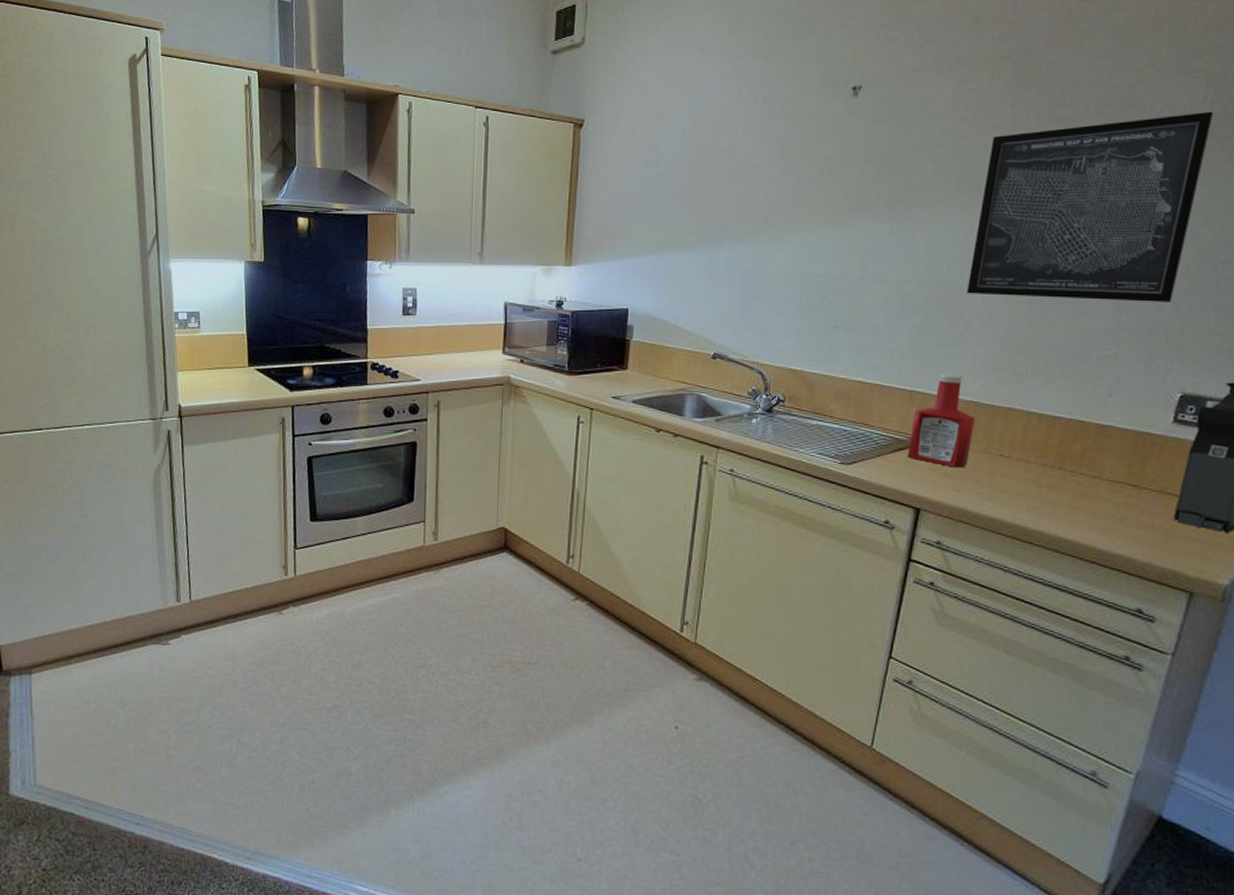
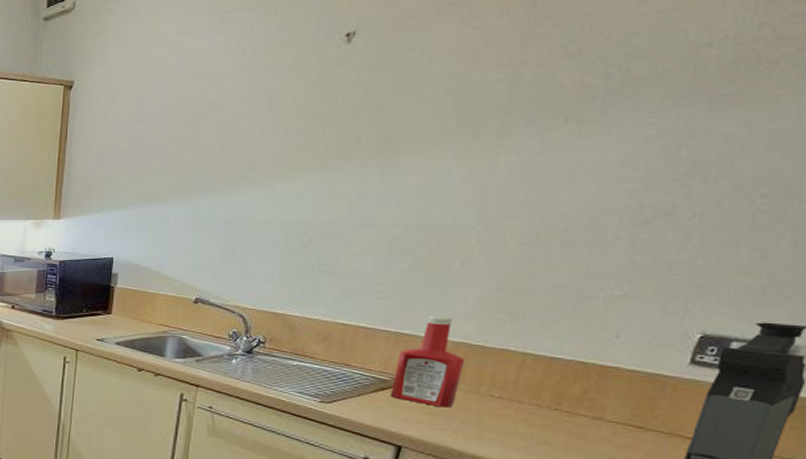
wall art: present [966,111,1214,302] -> none [461,34,762,240]

